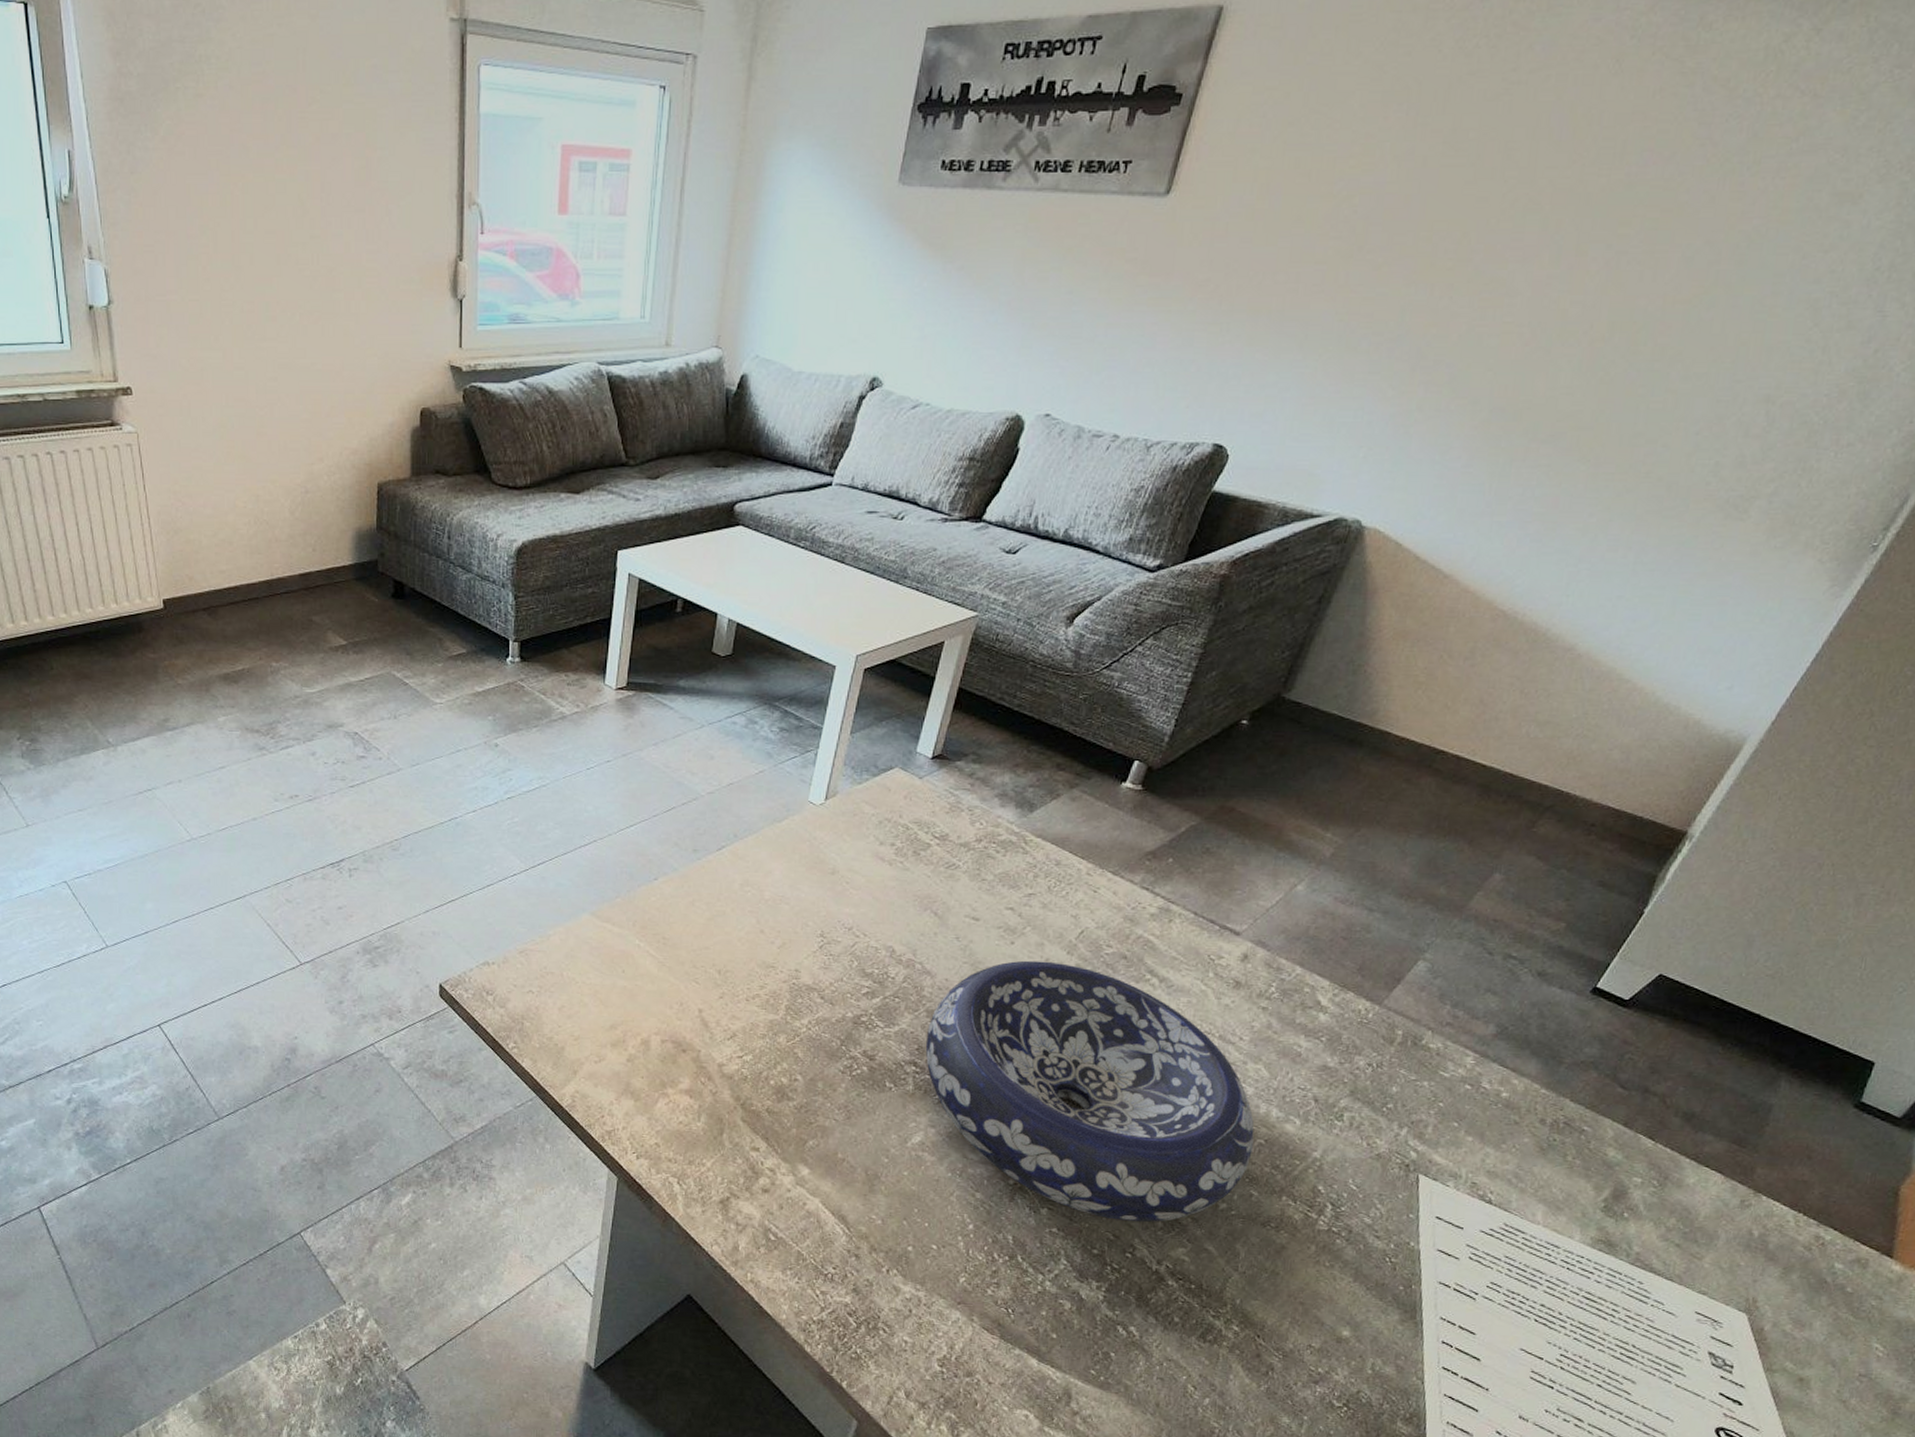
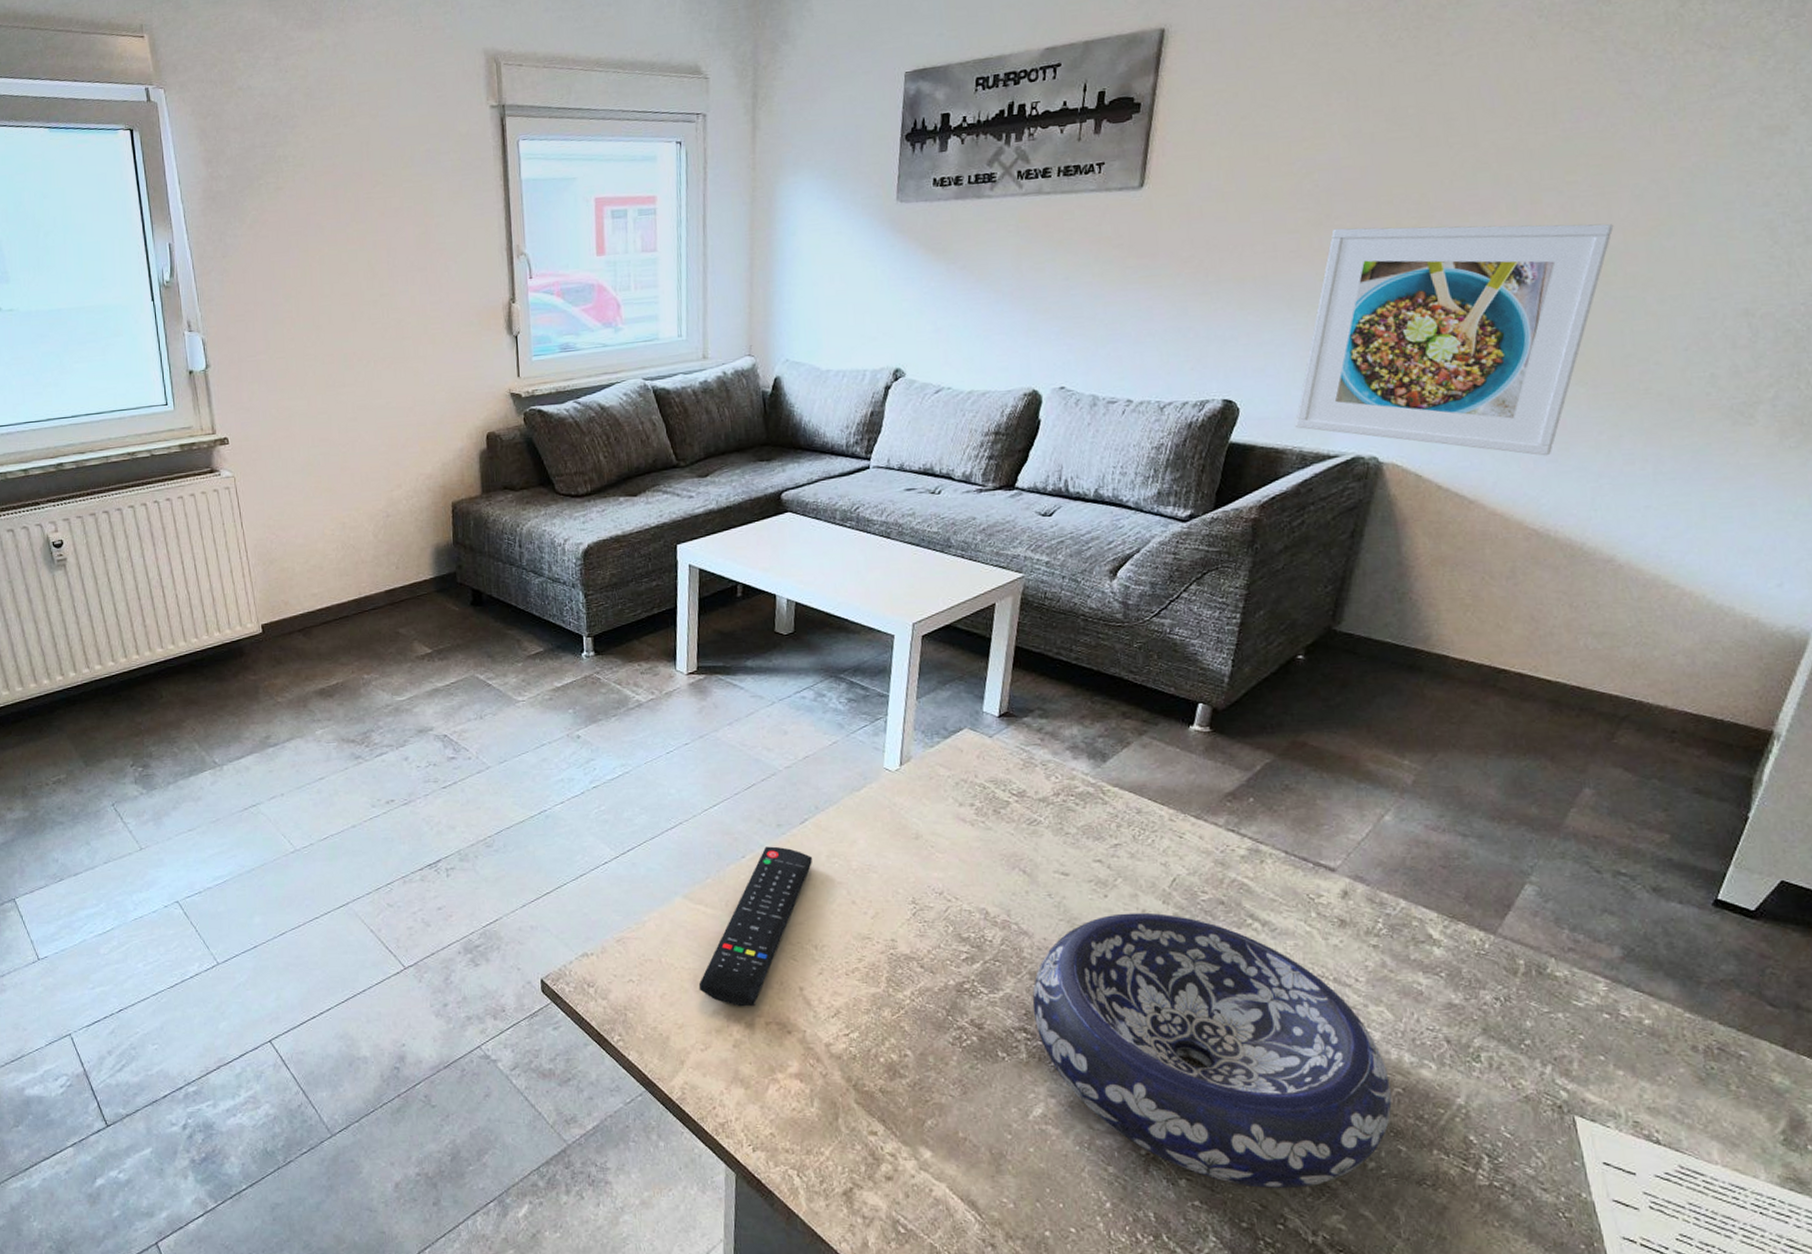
remote control: none [598,870,725,1025] -> present [698,846,812,1007]
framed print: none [1284,263,1656,535] -> present [1295,223,1614,456]

